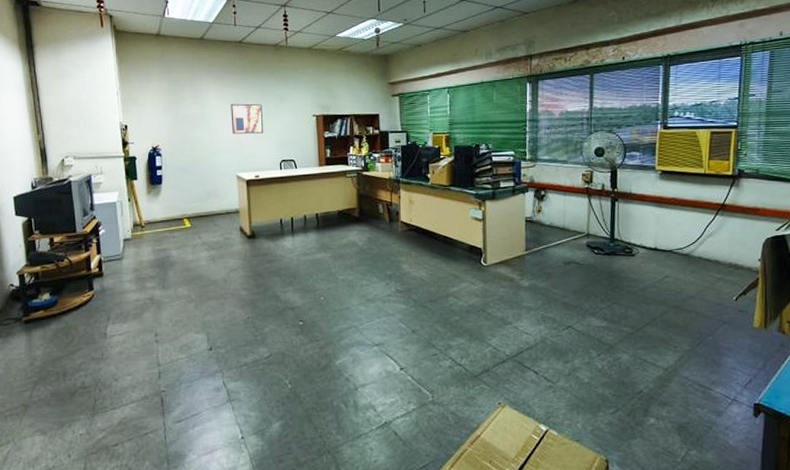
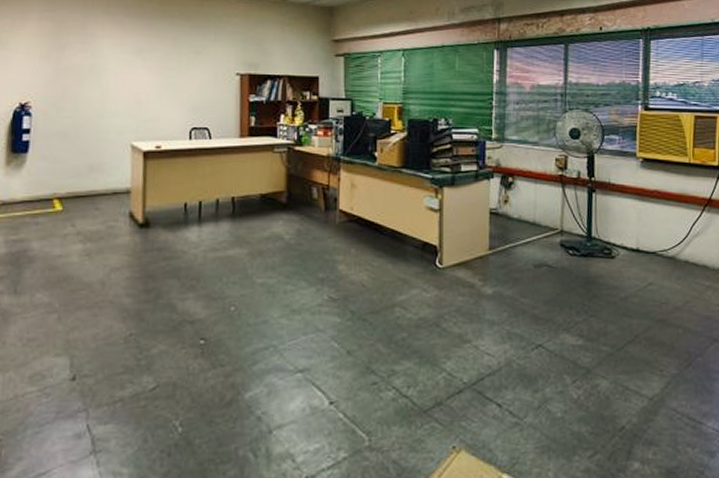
wall art: present [230,103,264,134] -> none [130,54,173,93]

